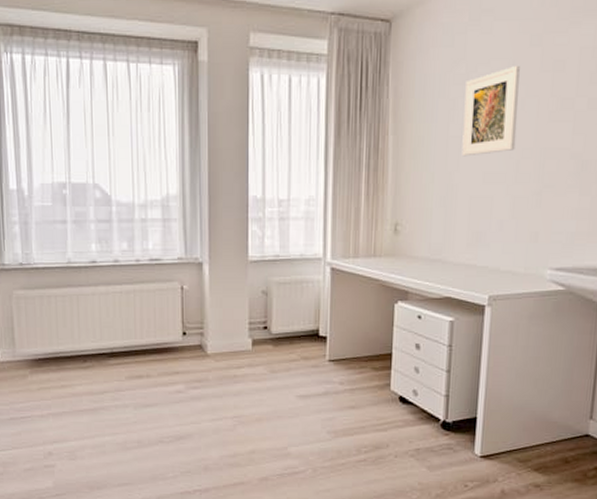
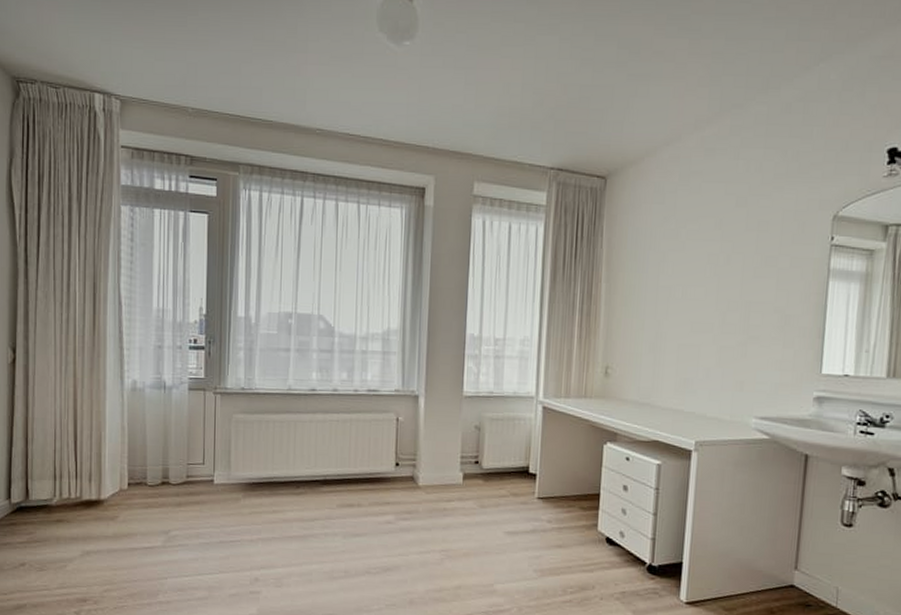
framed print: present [461,65,520,157] -> none [671,223,726,306]

